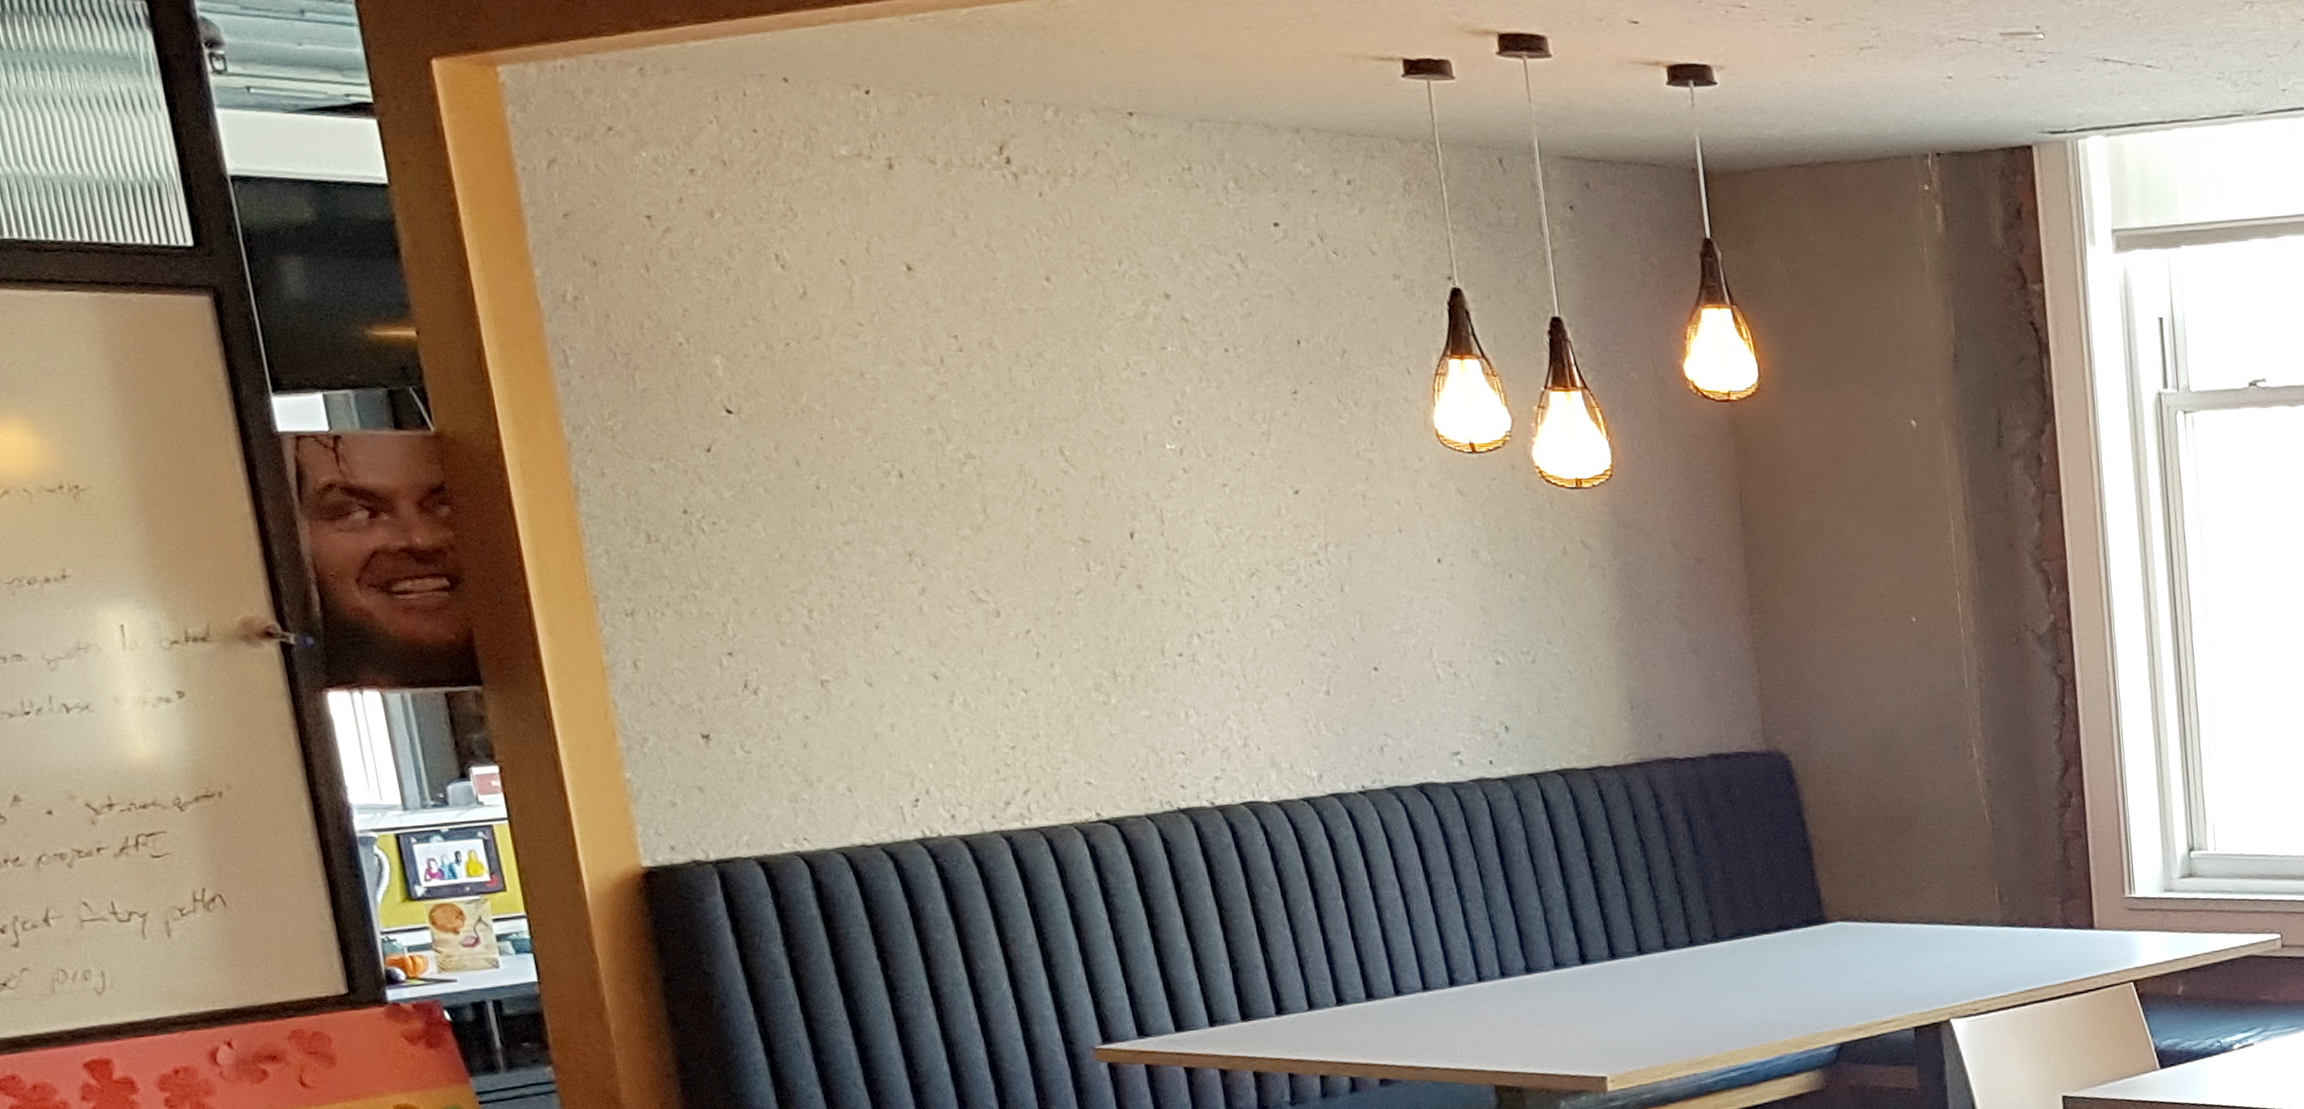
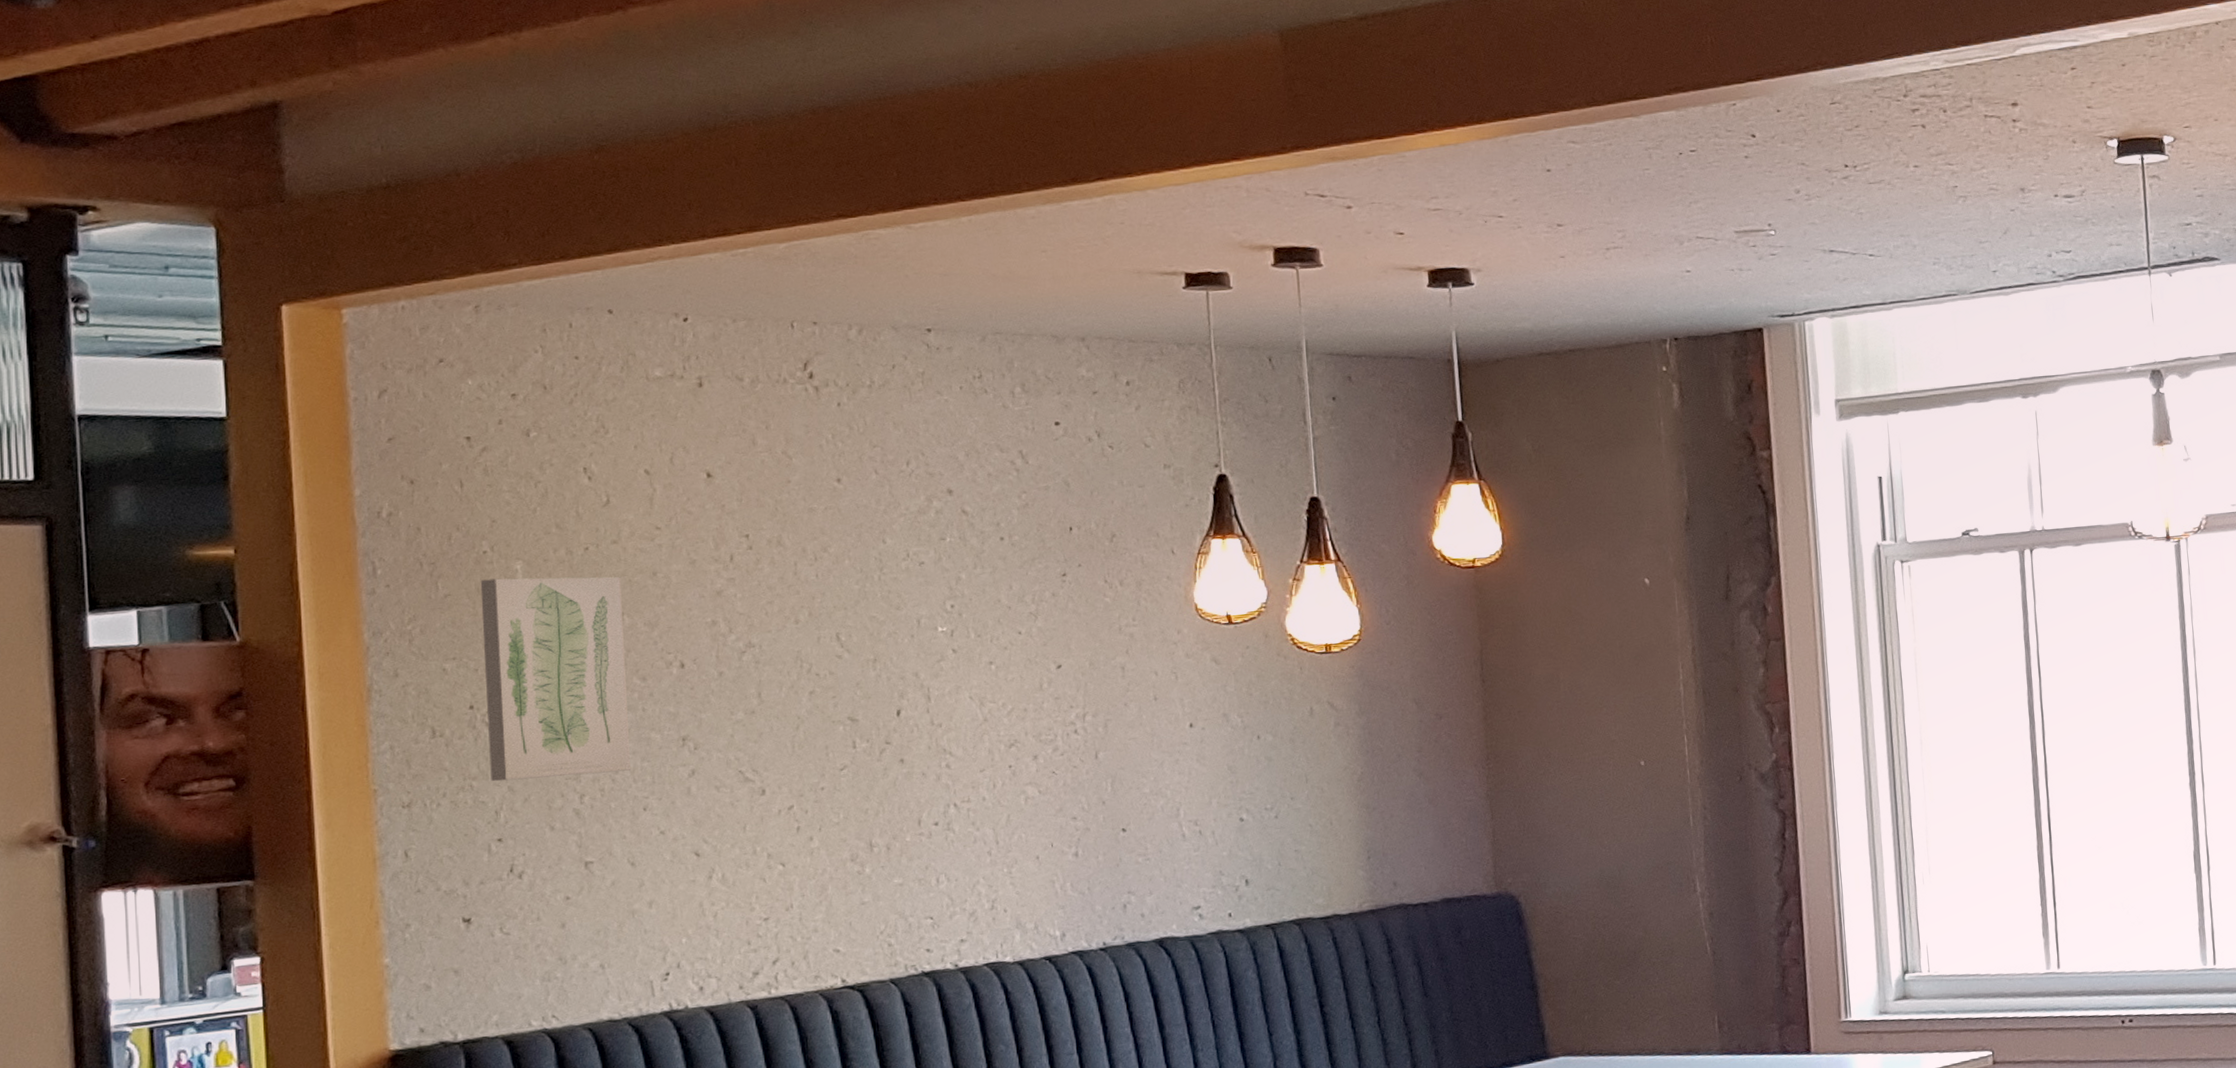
wall art: none [679,373,858,592] -> present [480,576,630,782]

